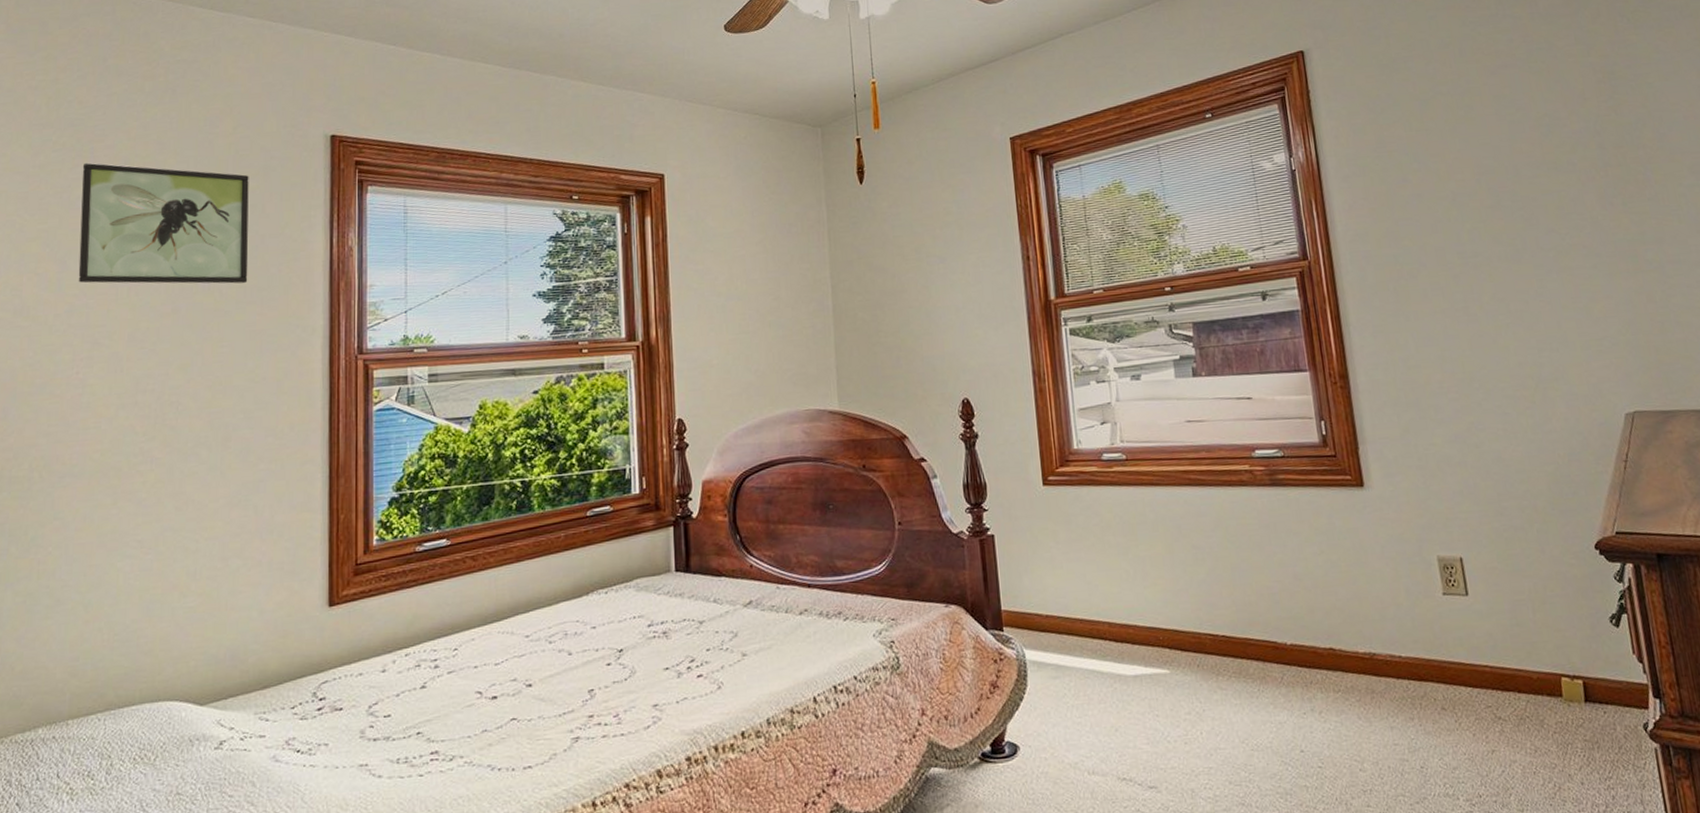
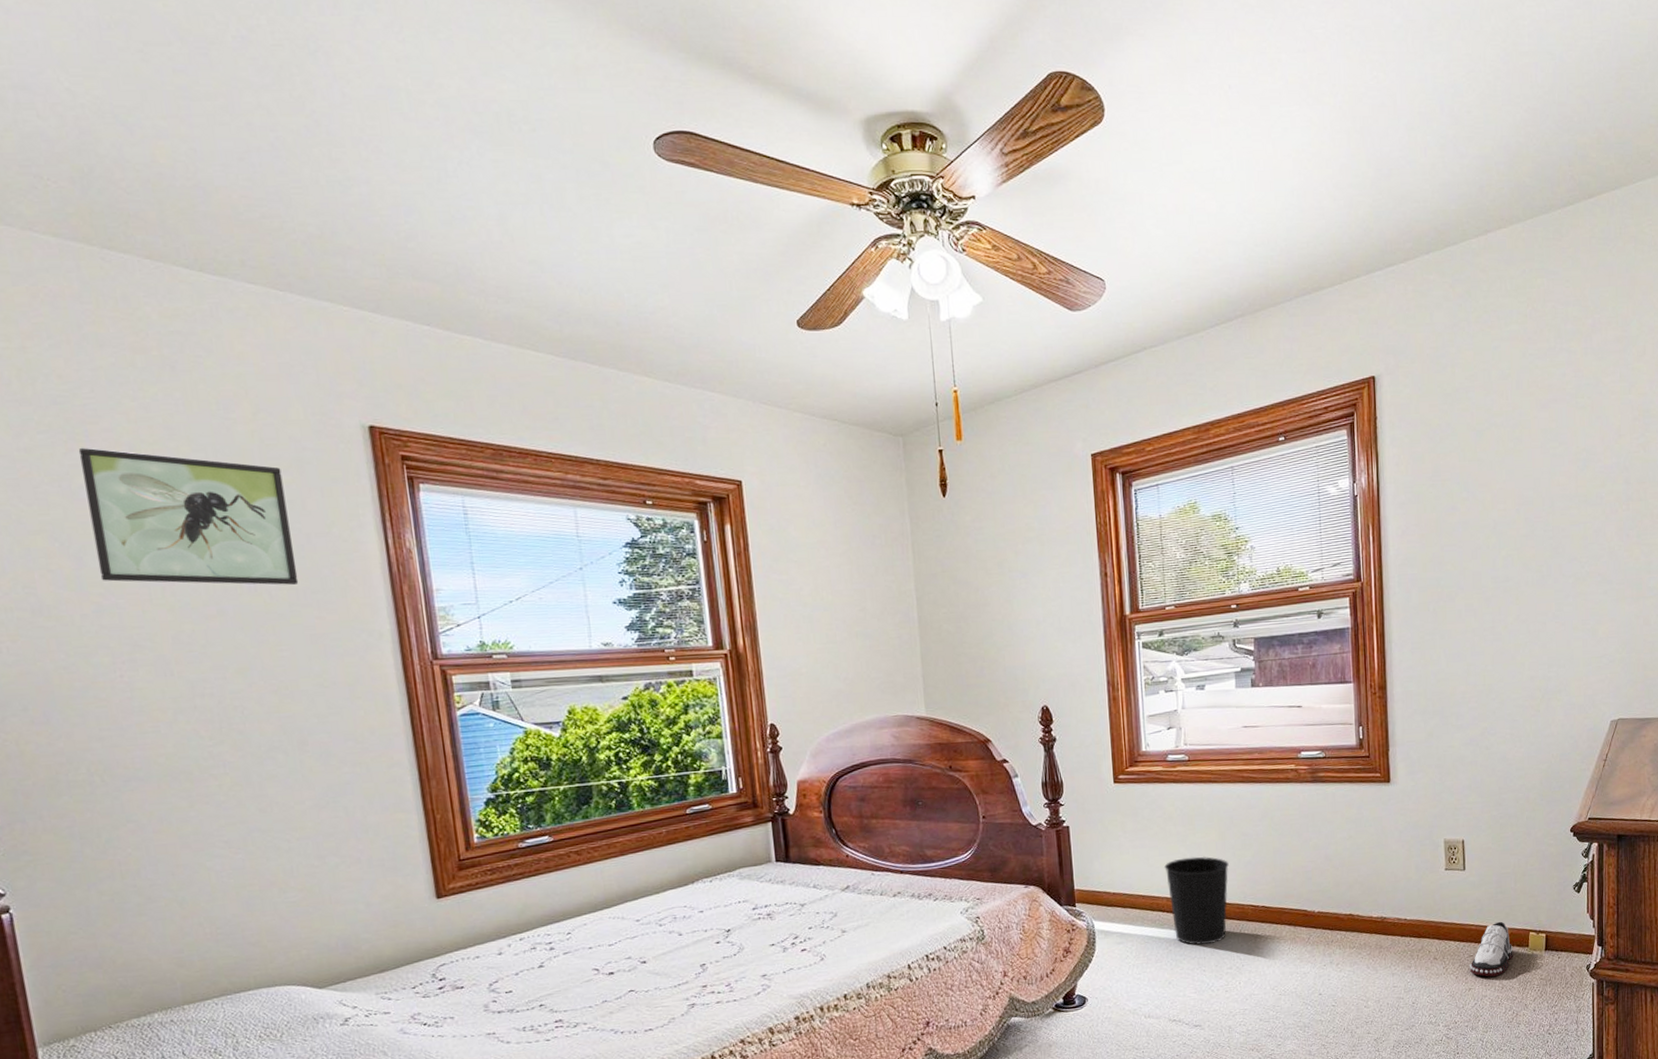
wastebasket: none [1104,573,1182,683] -> present [1164,856,1229,945]
shoe: none [1489,662,1544,736] -> present [1470,921,1513,977]

